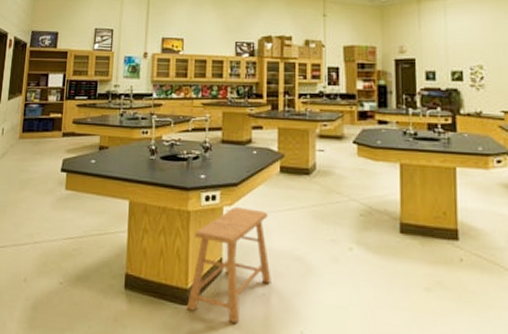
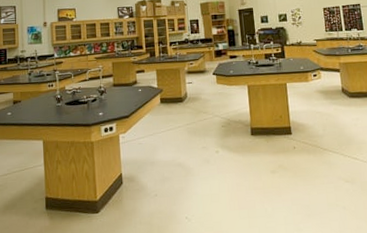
stool: present [187,206,271,323] -> none [97,133,161,220]

